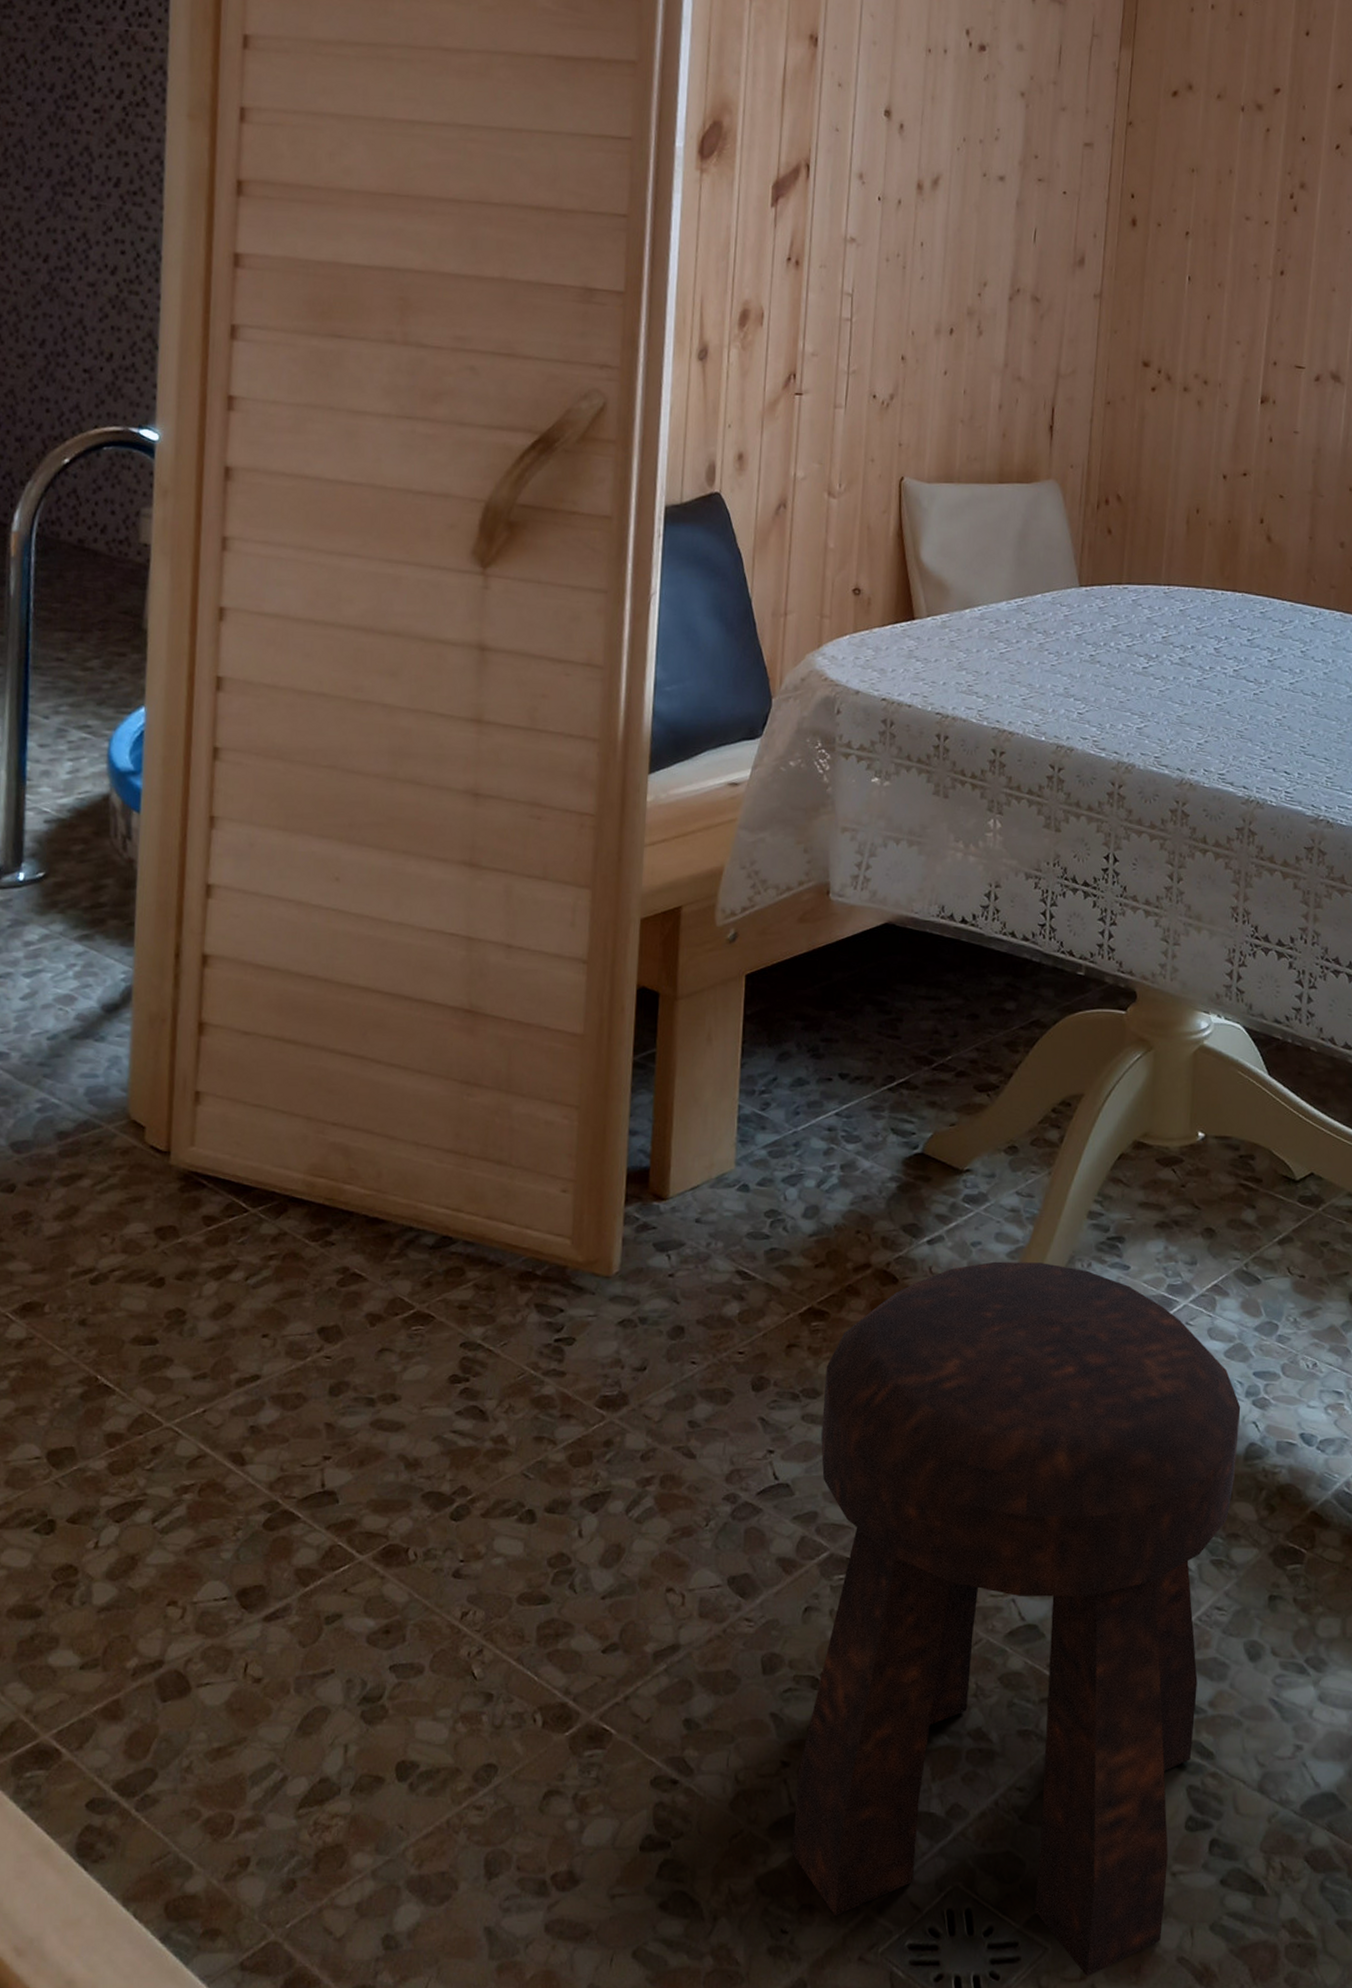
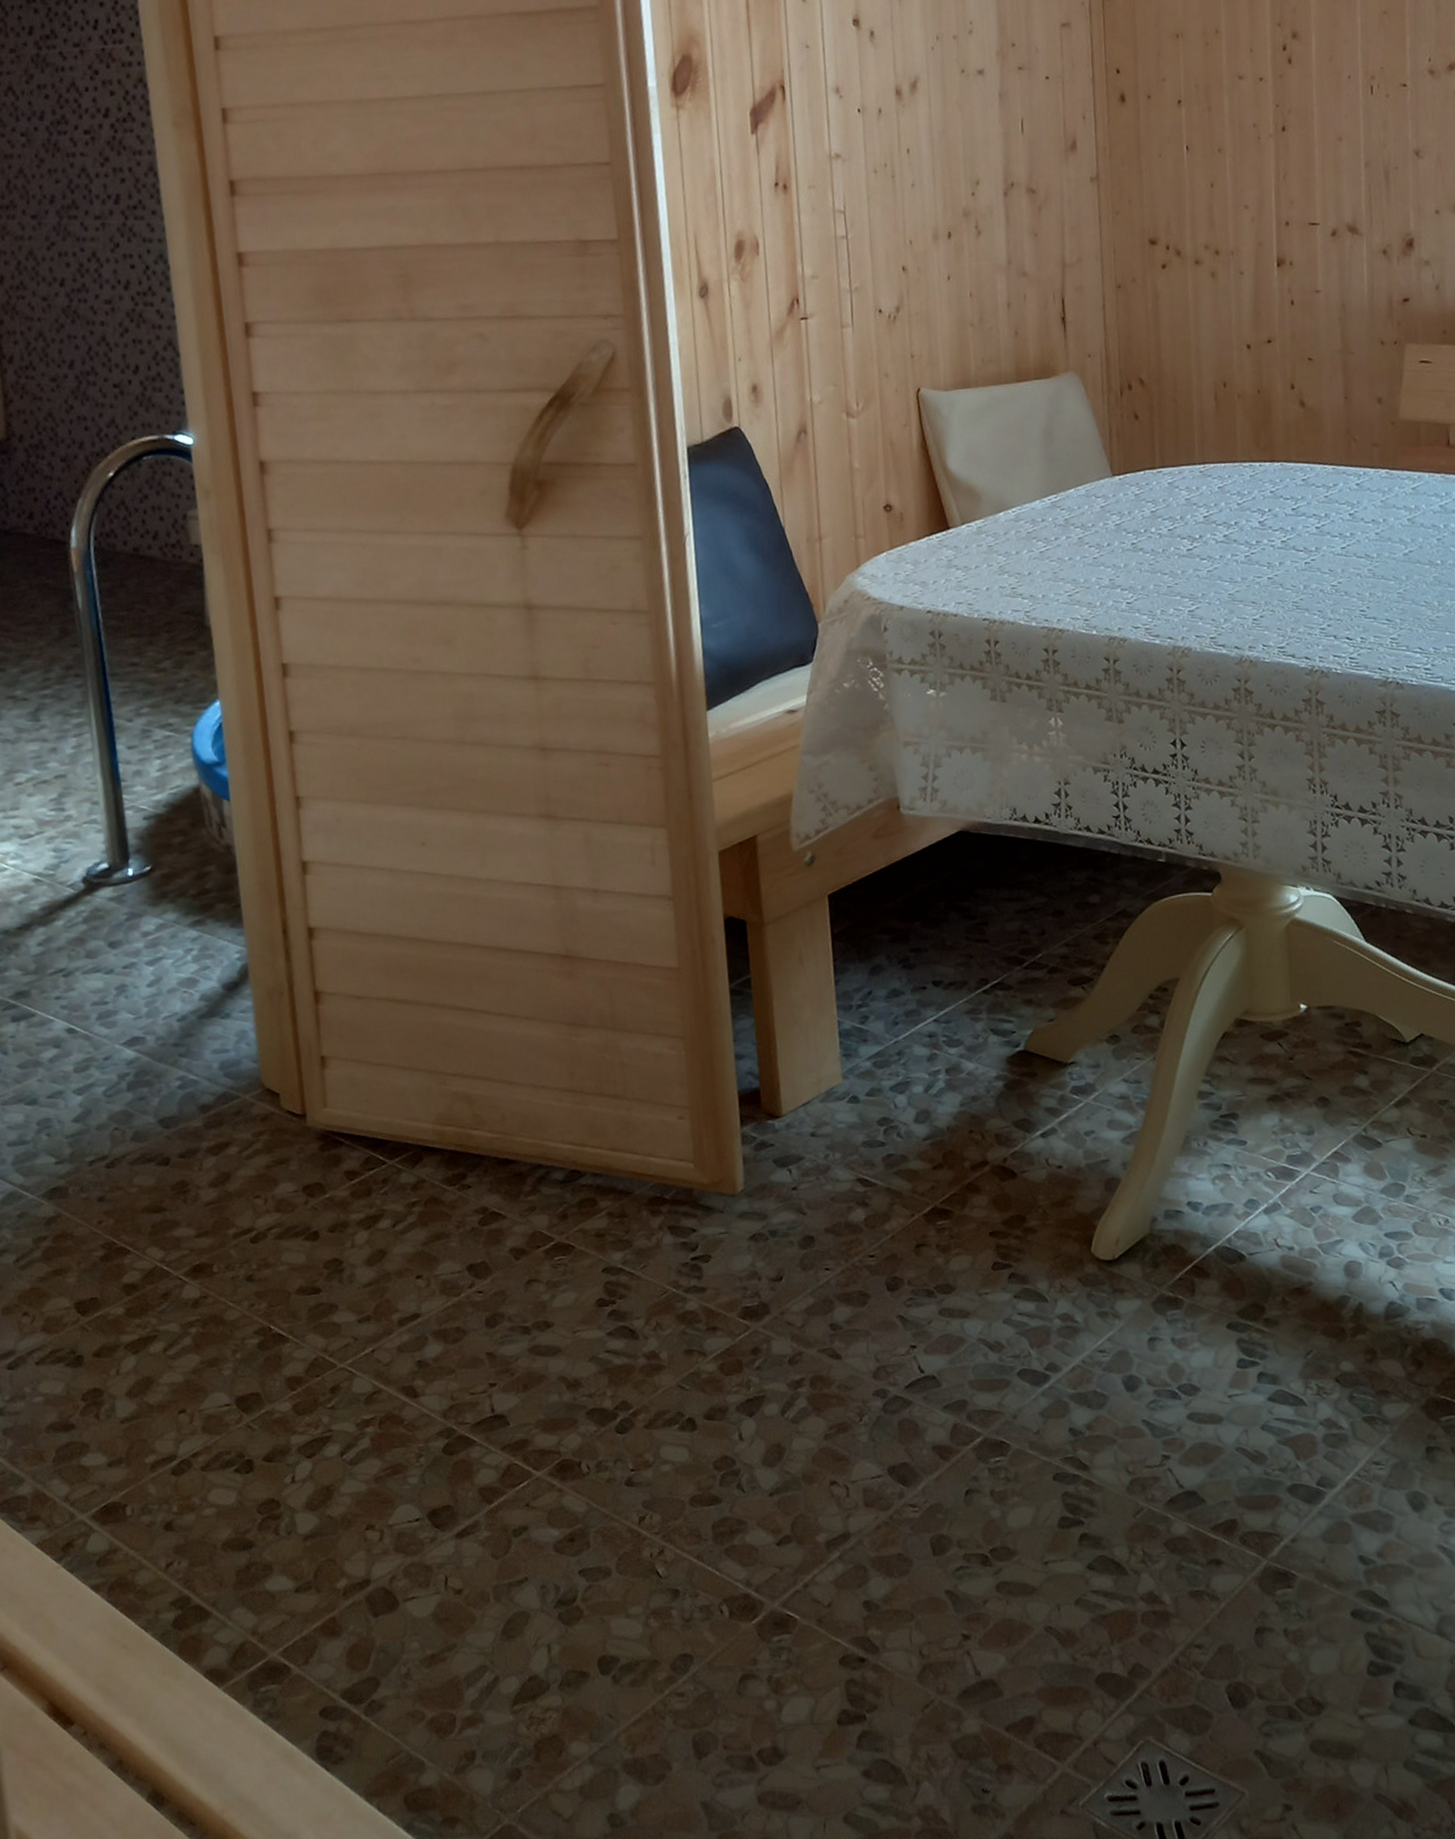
stool: present [792,1261,1241,1977] -> none [956,1145,1378,1818]

